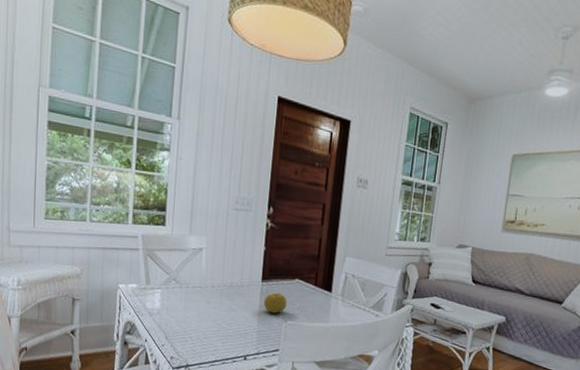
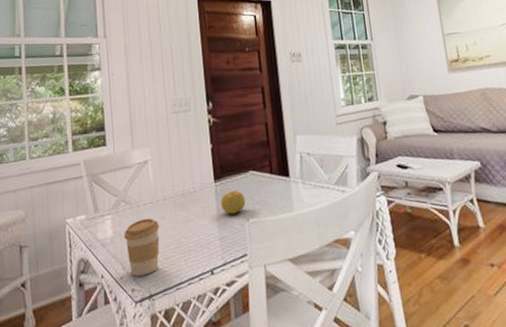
coffee cup: none [170,299,205,348] -> present [124,218,160,277]

